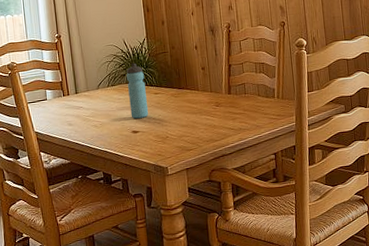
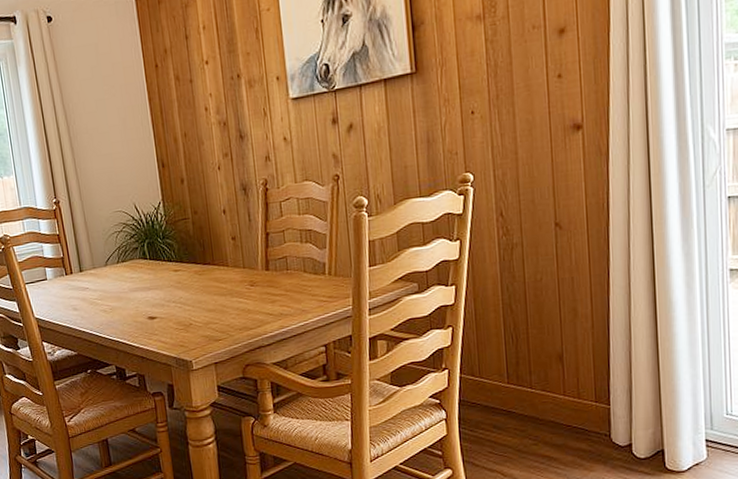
water bottle: present [126,63,149,119] -> none [139,233,168,302]

